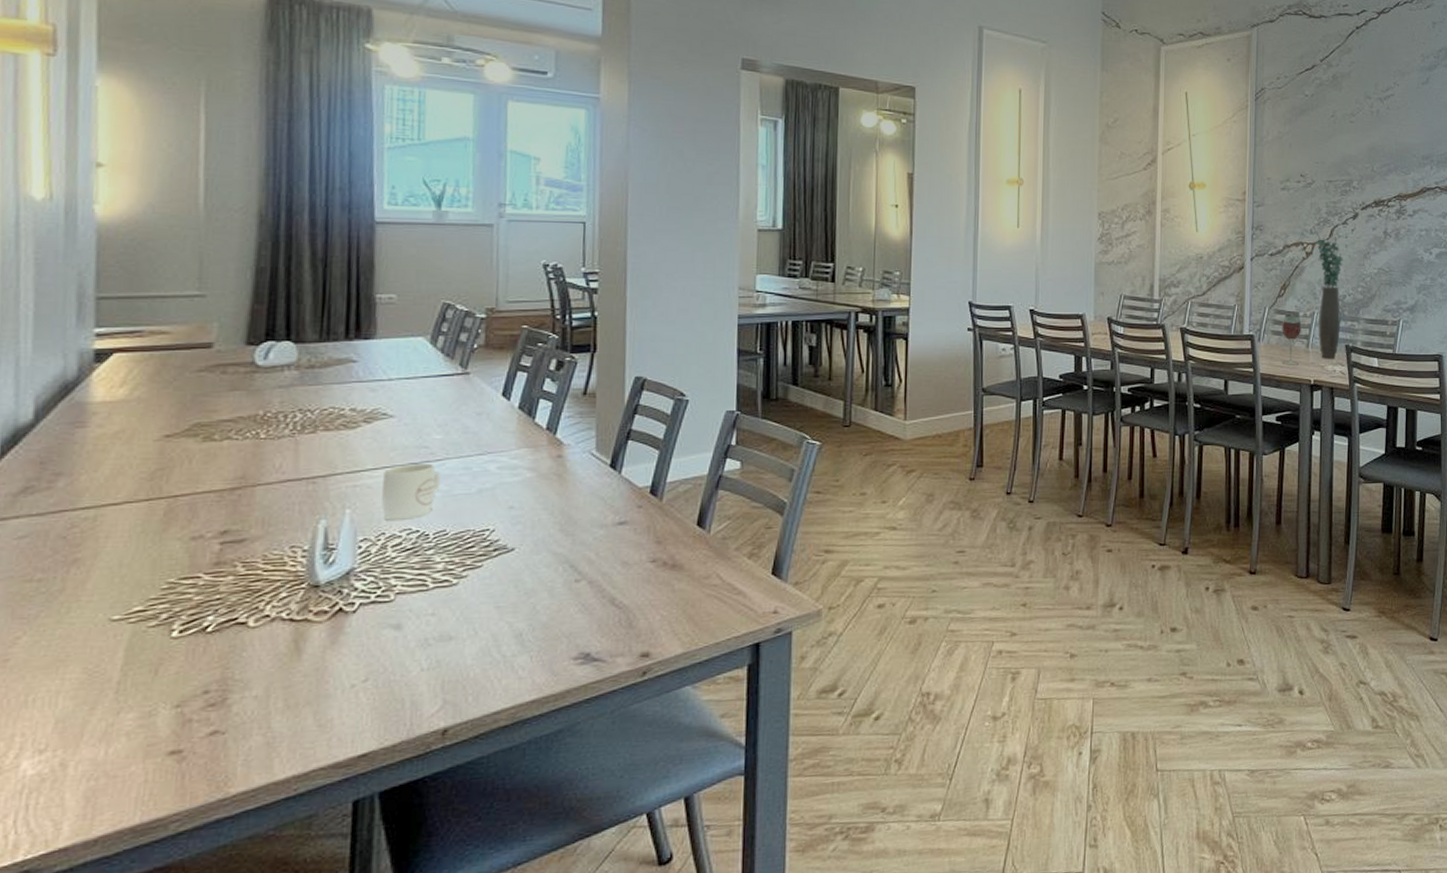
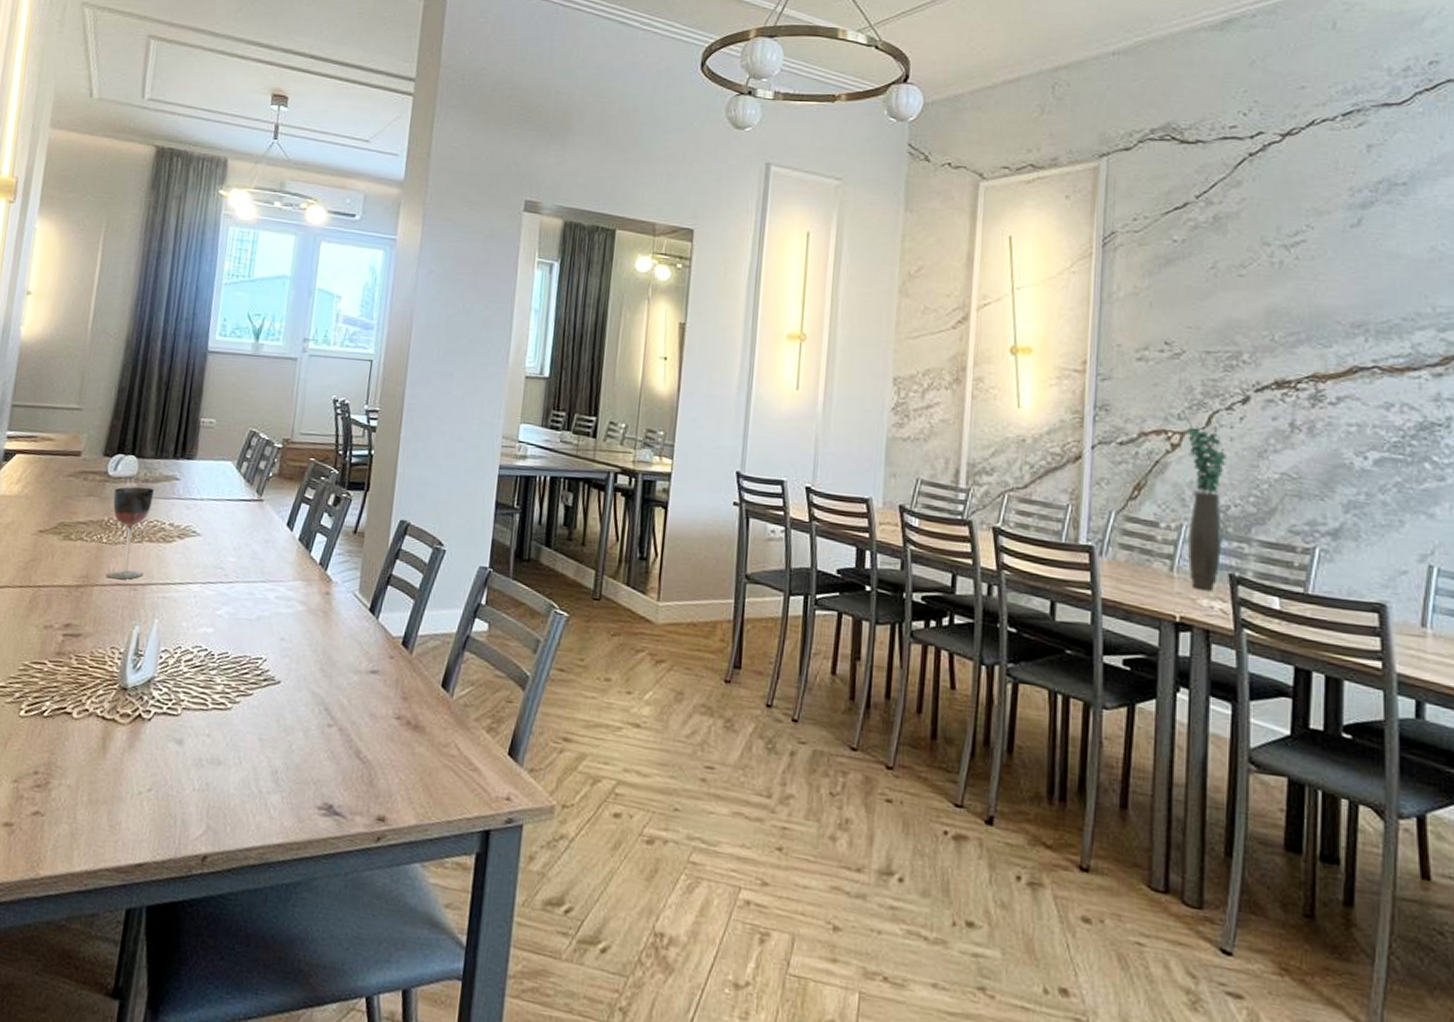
wineglass: none [267,374,325,475] -> present [106,486,155,579]
mug: present [382,463,440,522] -> none [181,582,230,638]
wineglass: present [1282,314,1302,365] -> none [1134,522,1163,594]

